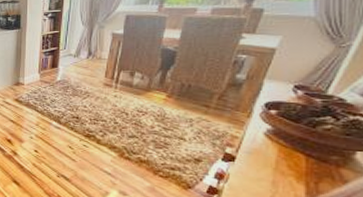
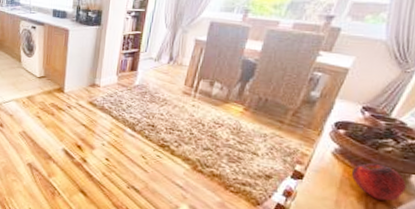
apple: none [289,141,351,180] -> present [352,162,407,201]

